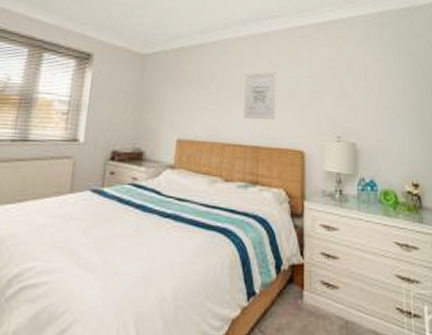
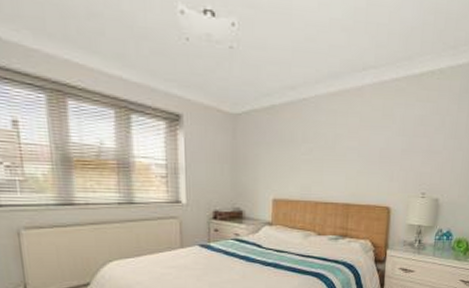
wall art: present [244,71,276,120] -> none [336,130,369,179]

